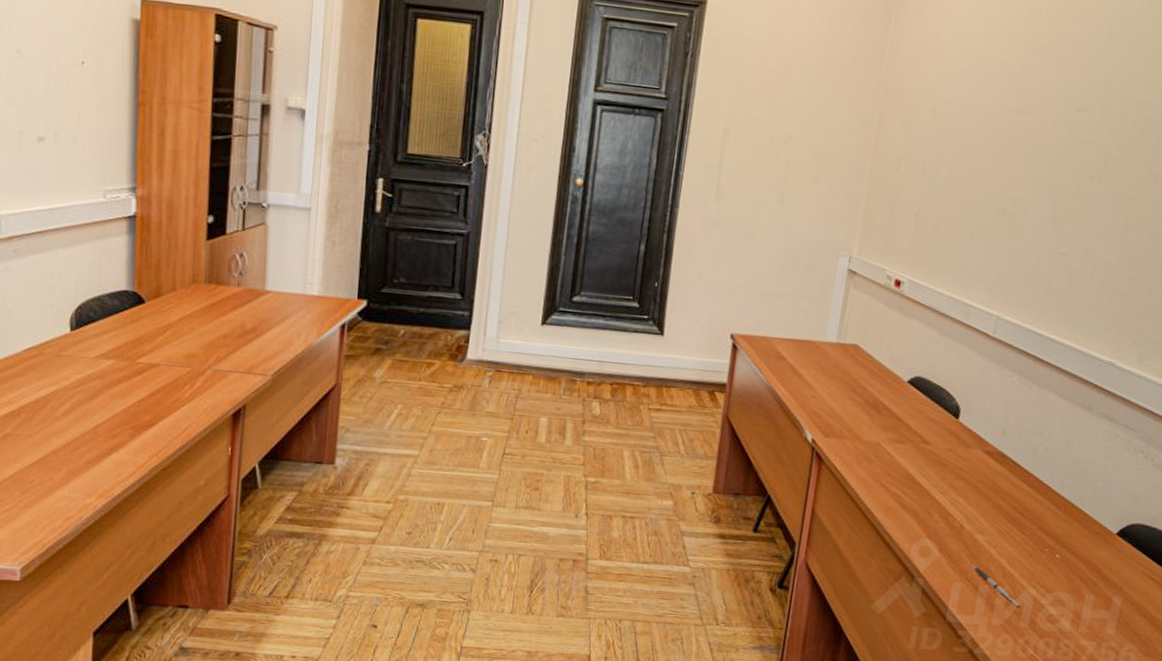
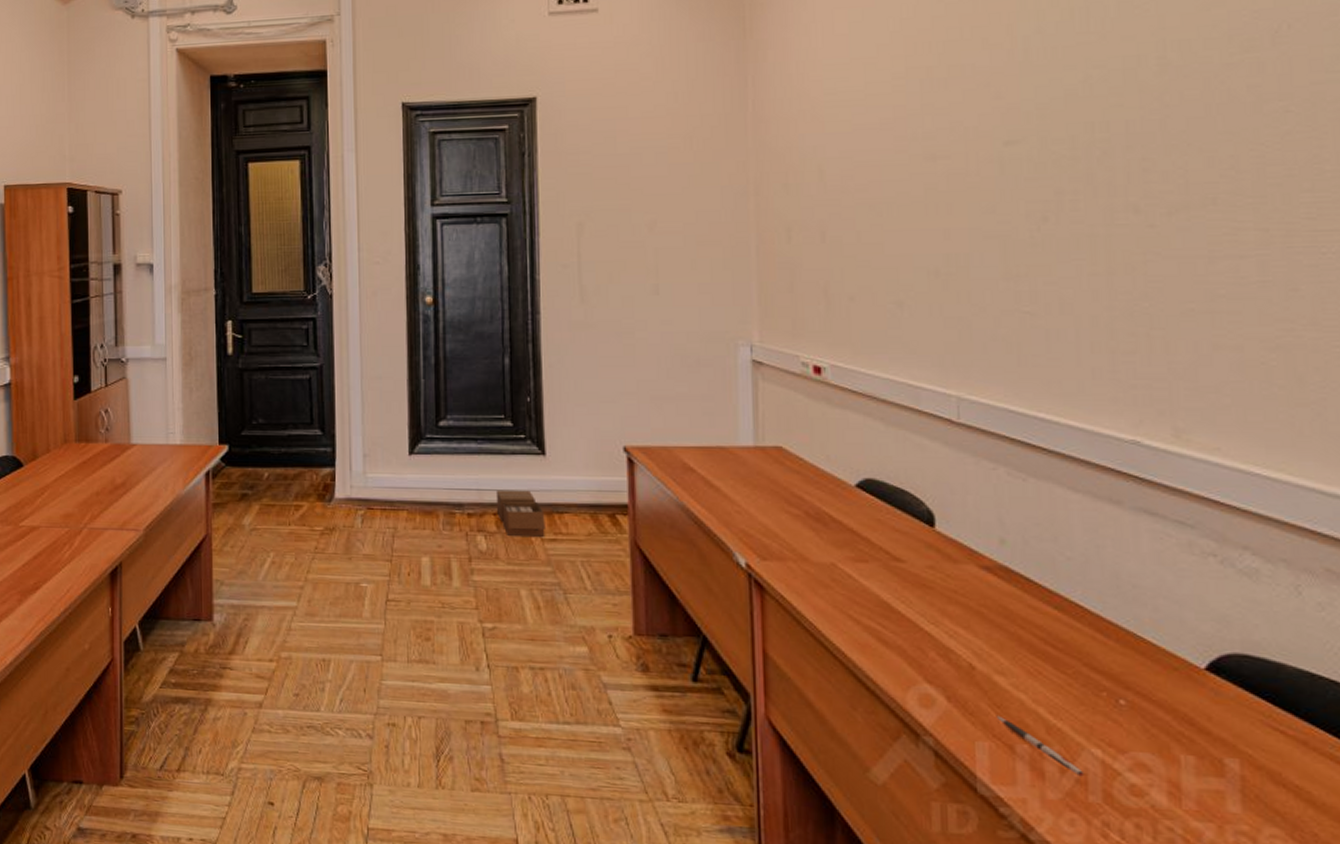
cardboard box: none [613,362,655,406] -> present [495,489,545,537]

